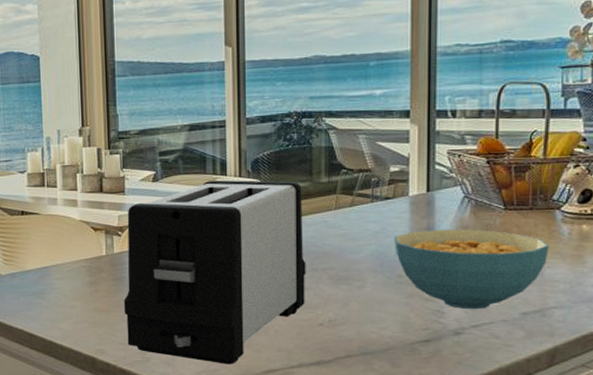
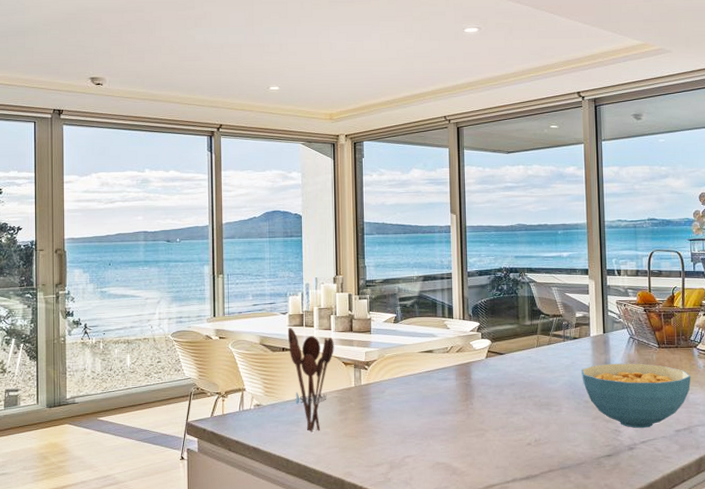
utensil holder: none [26,187,82,305] -> present [287,327,334,432]
toaster: present [123,179,306,364] -> none [369,322,516,482]

